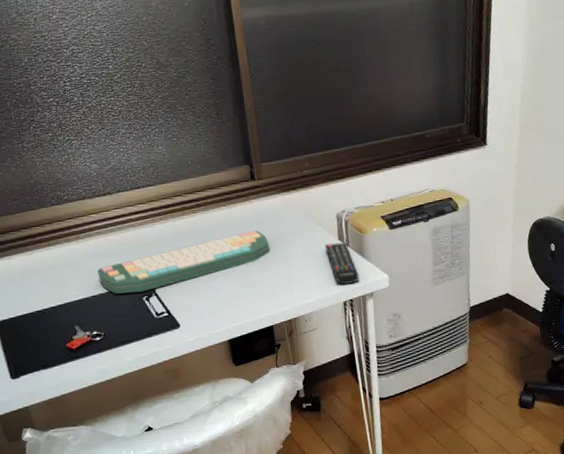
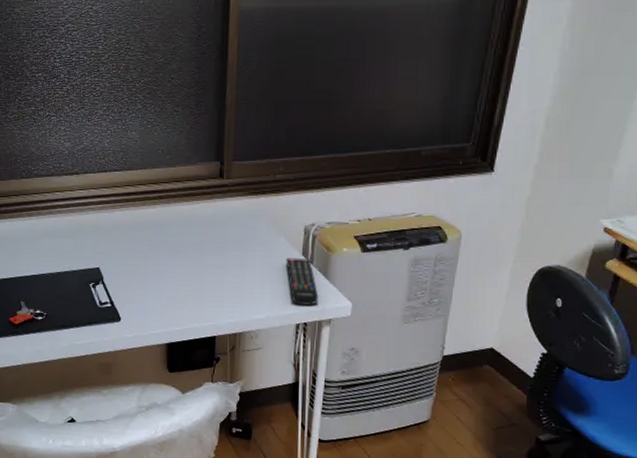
computer keyboard: present [97,230,270,294] -> none [51,231,226,278]

